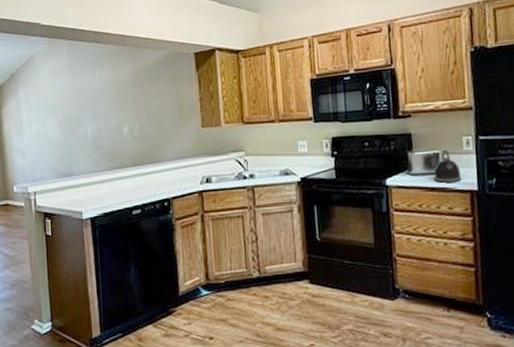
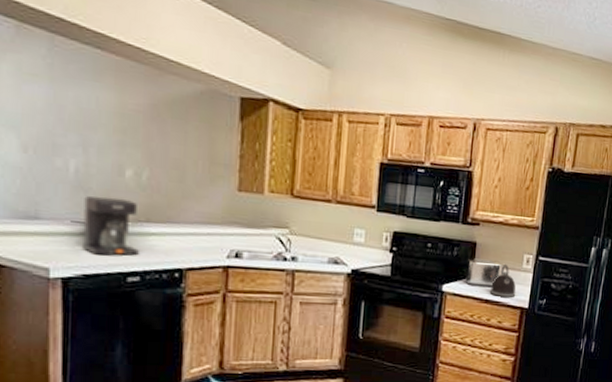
coffee maker: none [99,149,138,196] -> present [83,196,139,256]

